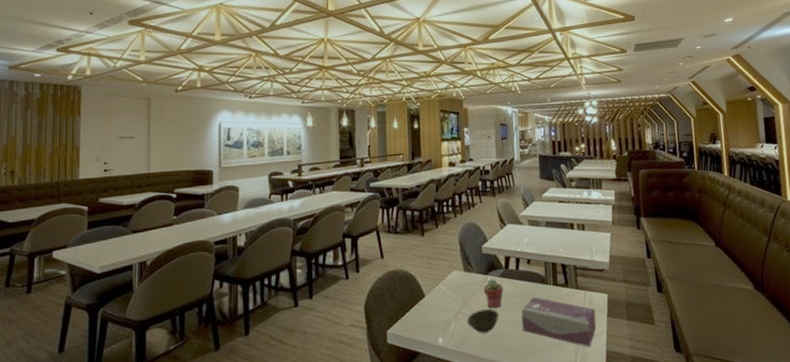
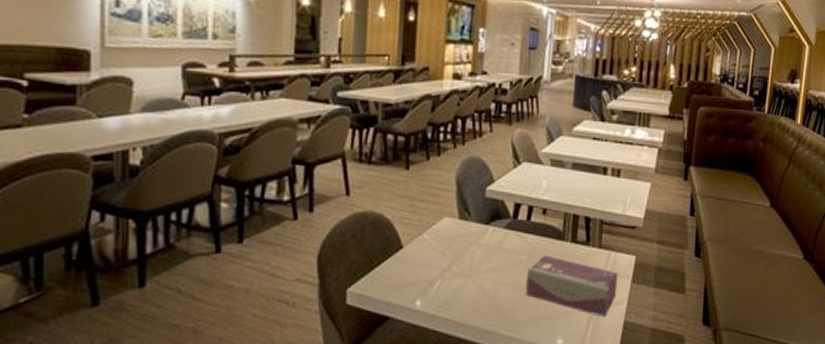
bowl: present [467,309,499,334] -> none [455,268,498,297]
potted succulent: present [483,279,504,308] -> none [481,230,508,266]

